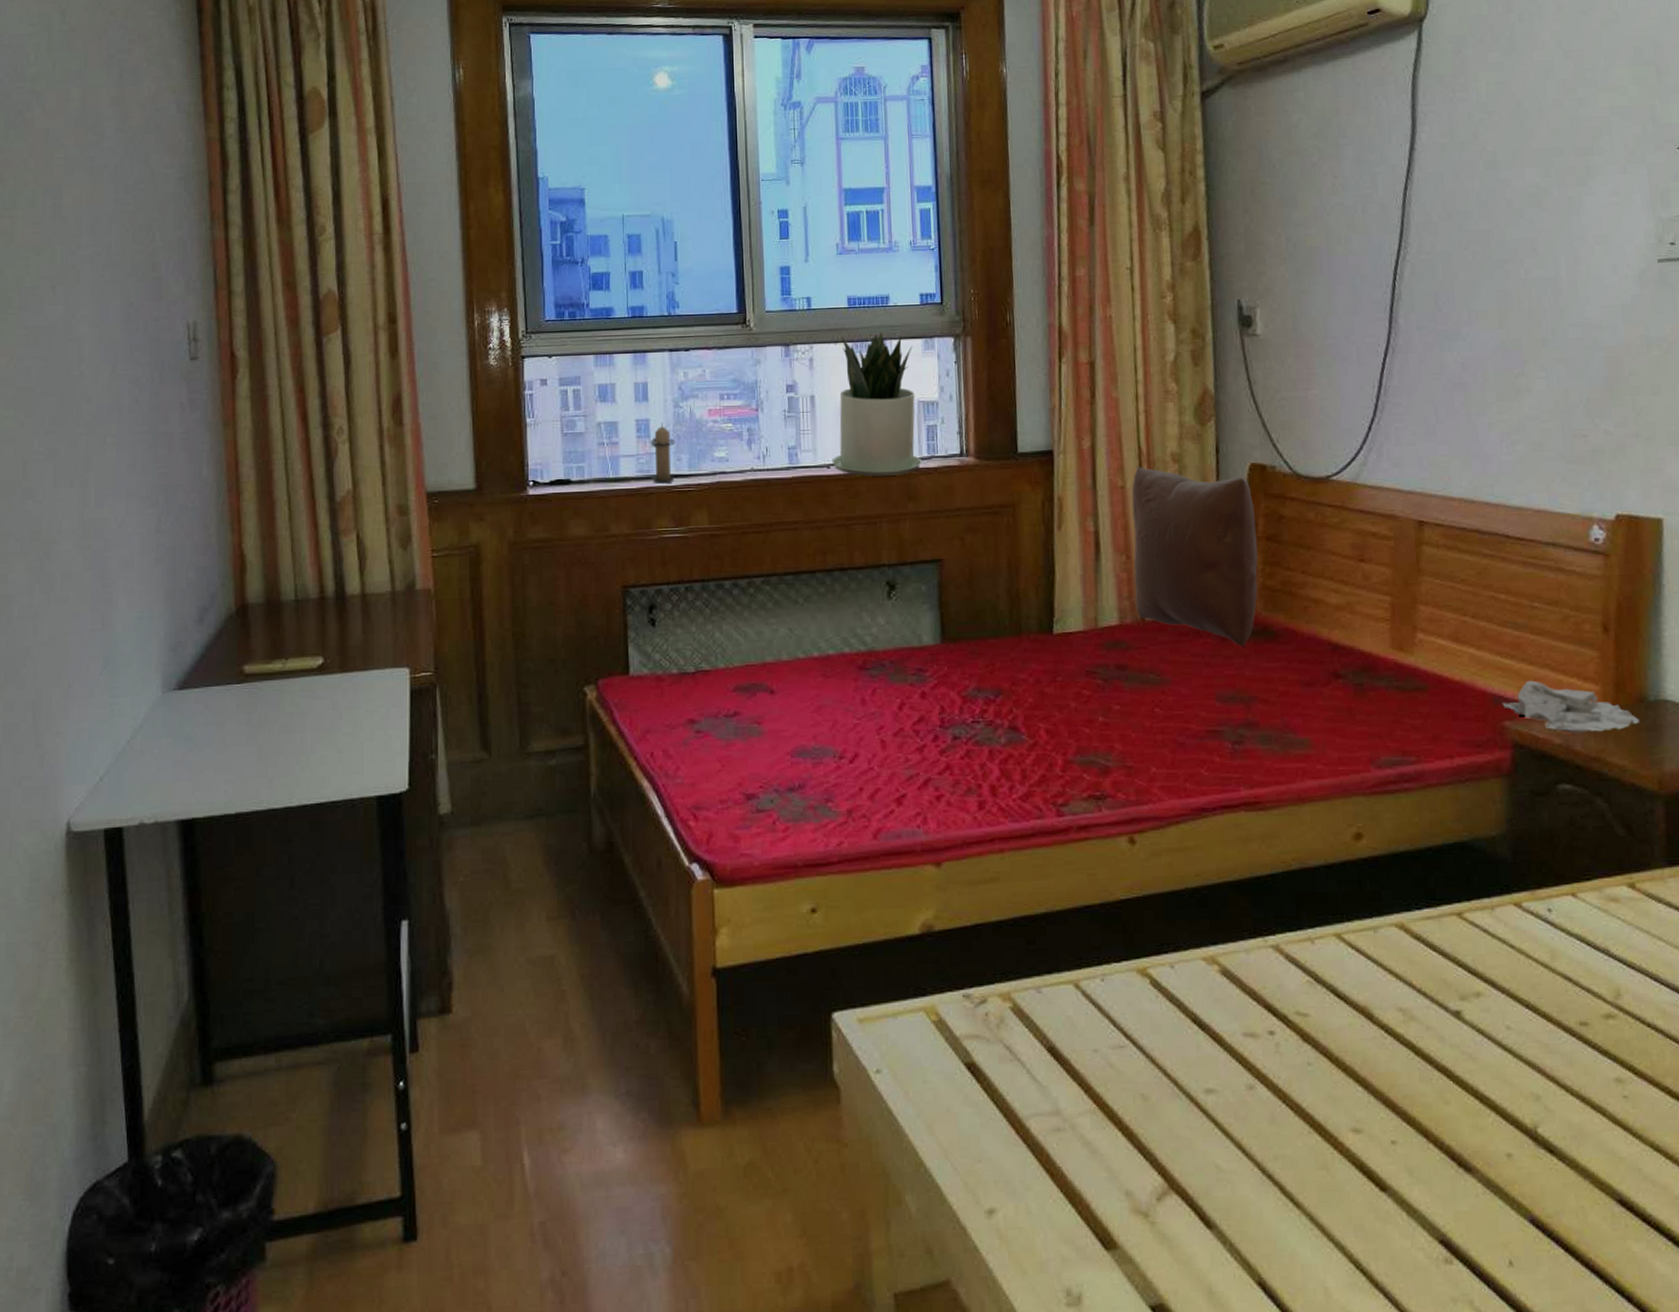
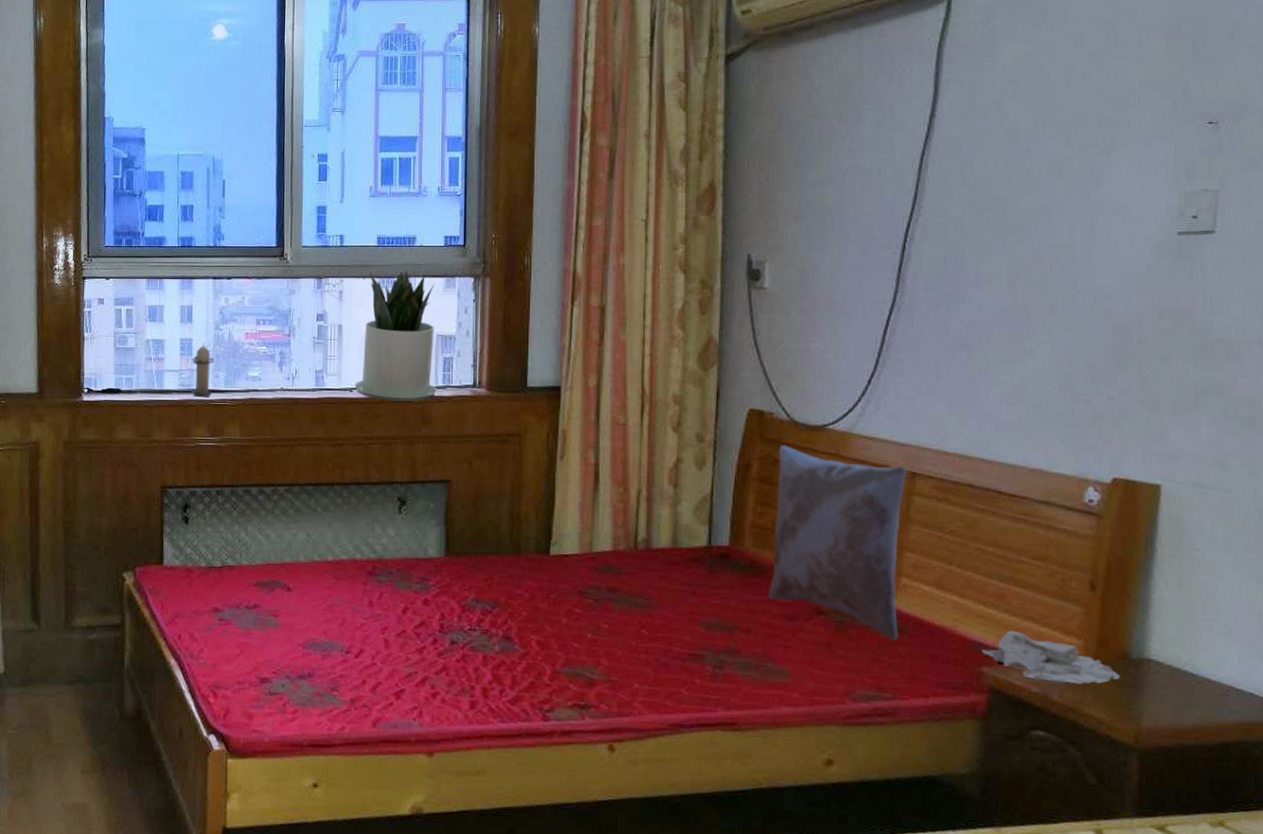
pillow: present [1132,466,1258,647] -> none [629,405,750,579]
pillow: none [1283,500,1418,701] -> present [768,446,907,641]

